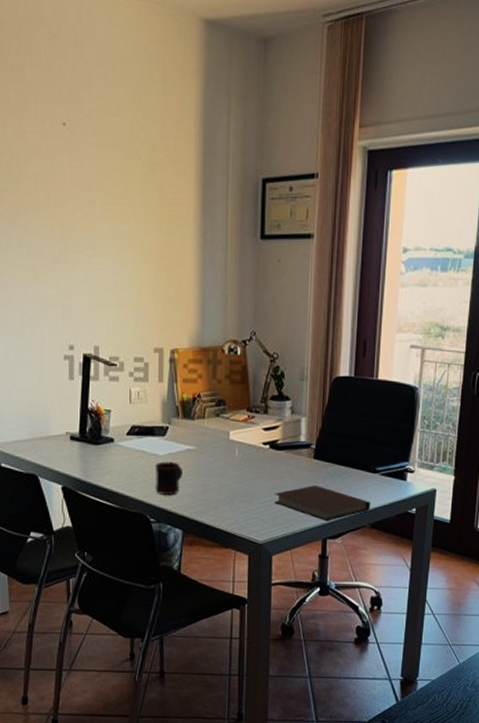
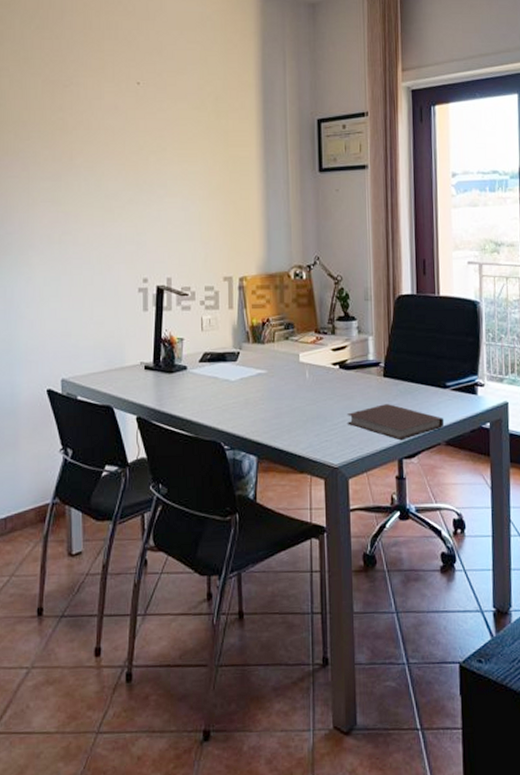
mug: present [155,461,183,494] -> none [228,386,255,420]

